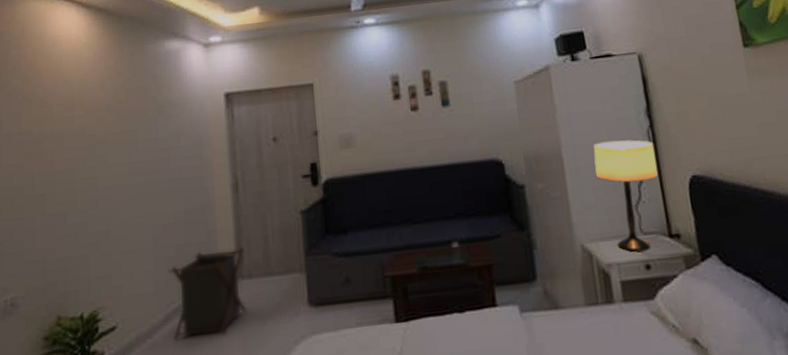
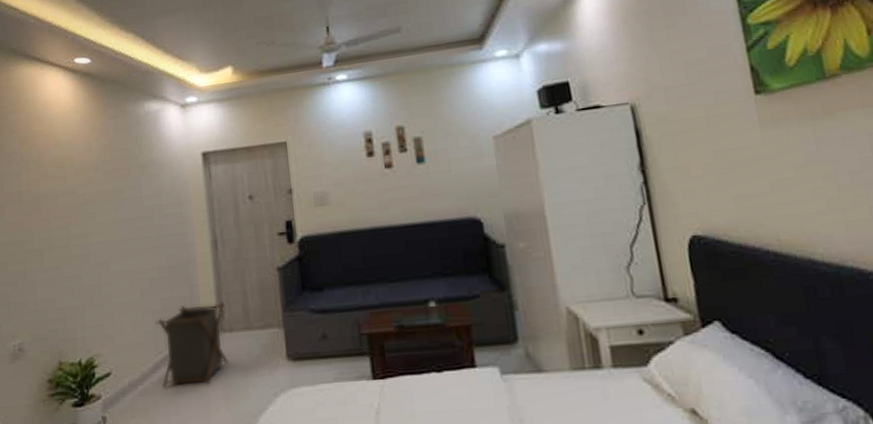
table lamp: present [593,139,658,253] -> none [580,197,653,317]

